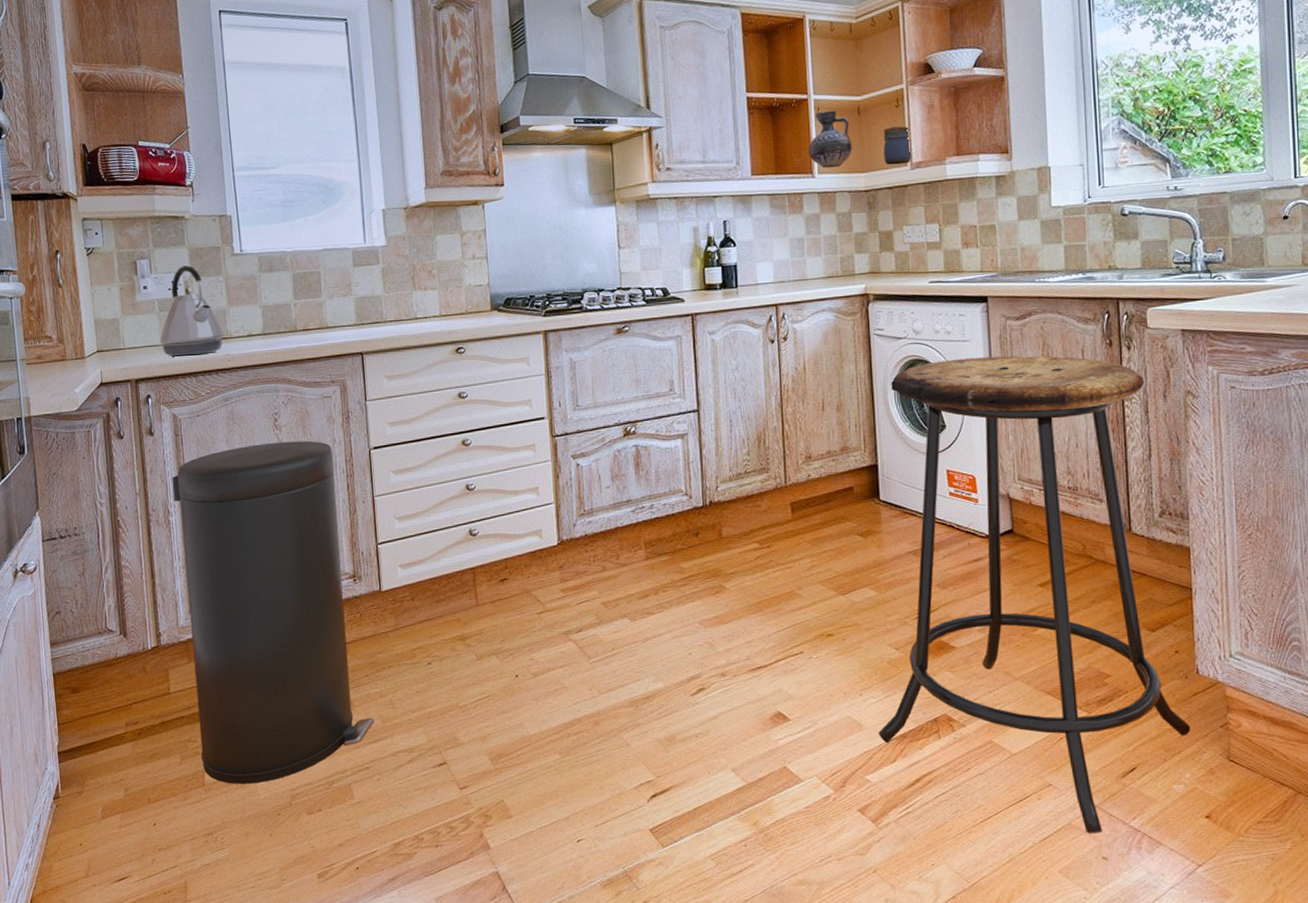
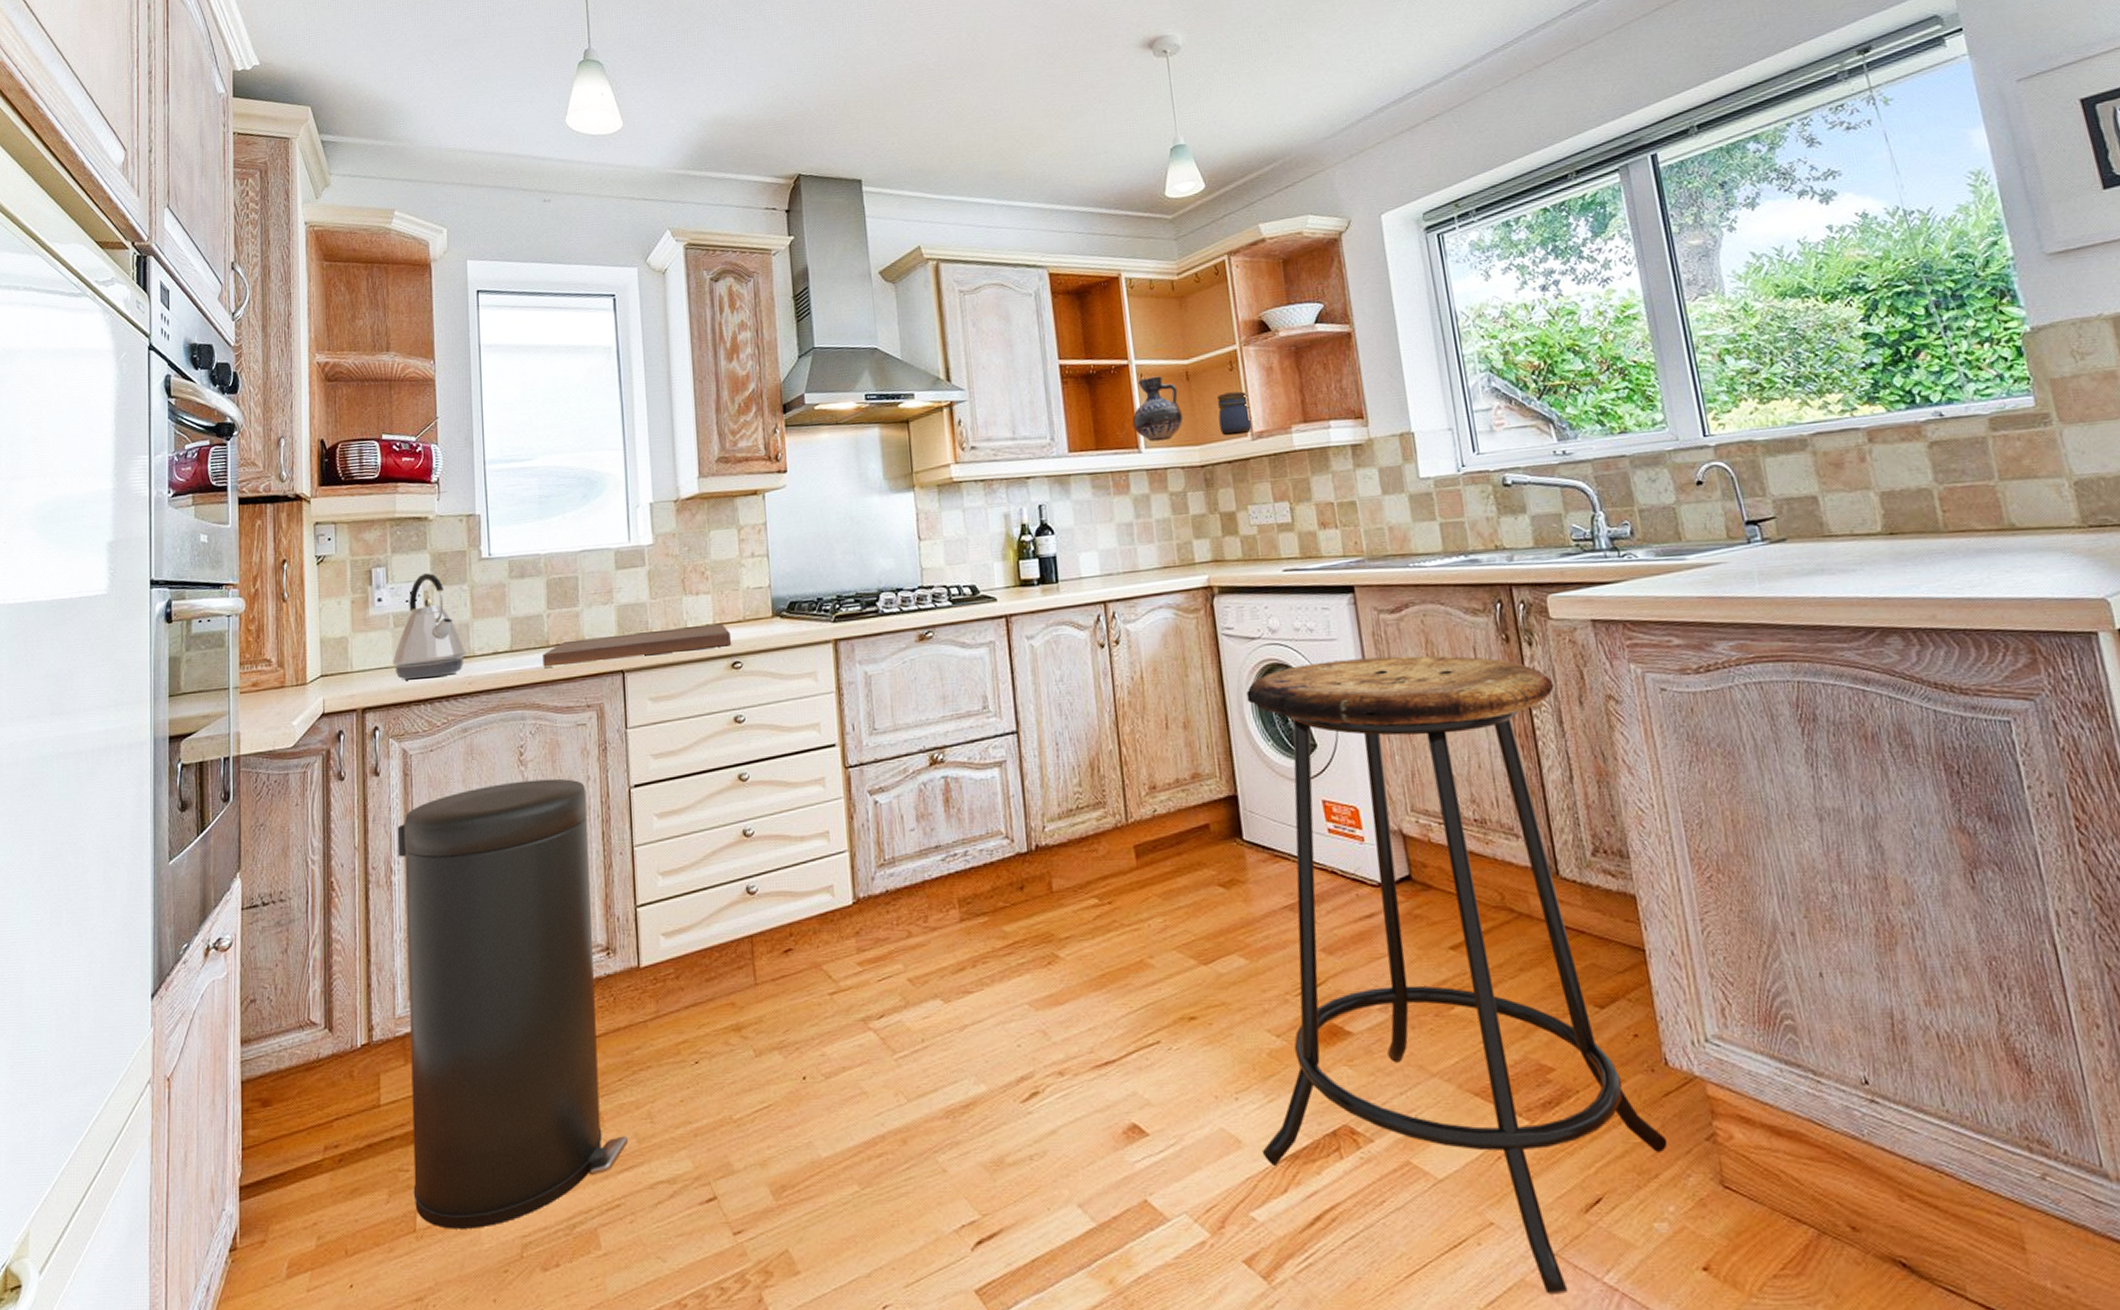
cutting board: none [291,314,456,349] -> present [543,623,732,667]

